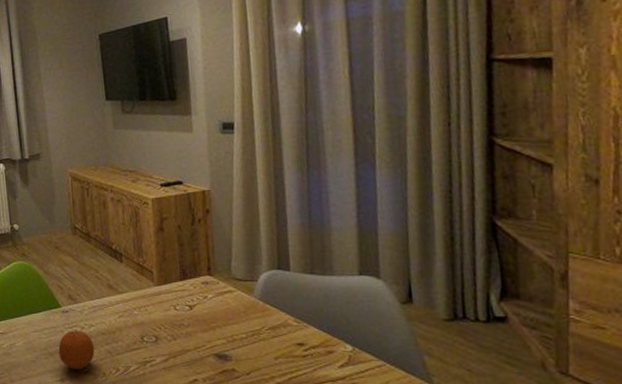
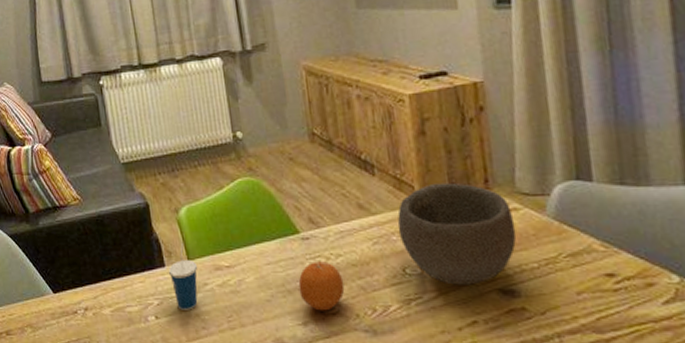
bowl: none [139,269,231,351] -> present [397,182,517,285]

